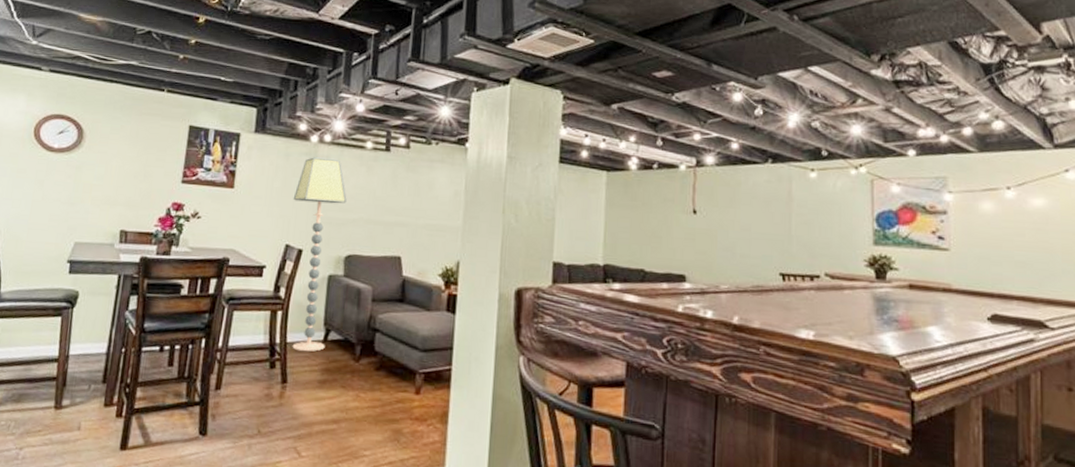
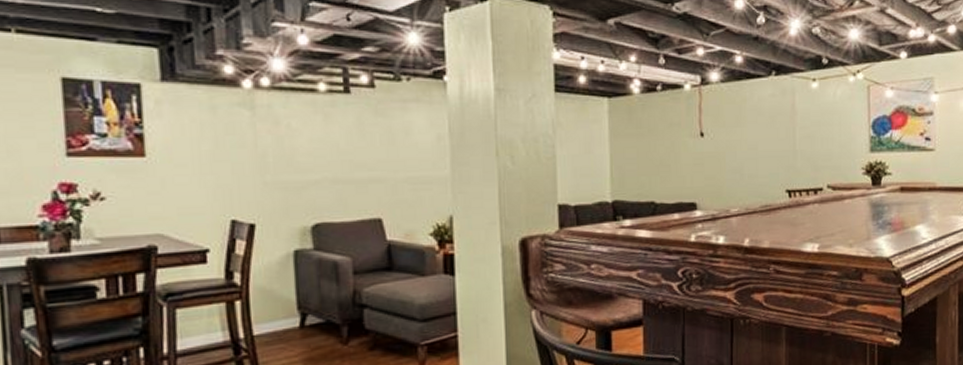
floor lamp: present [292,157,347,352] -> none [231,107,303,344]

